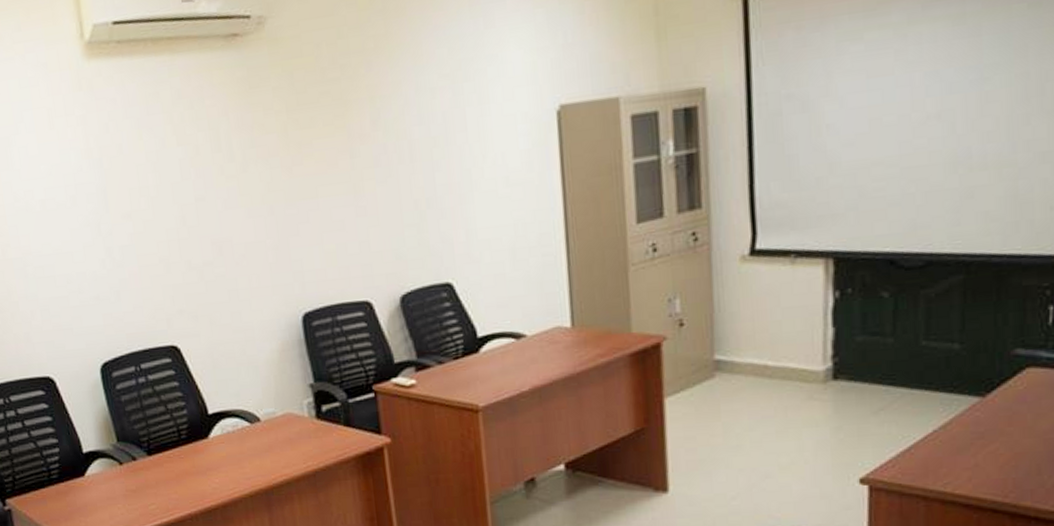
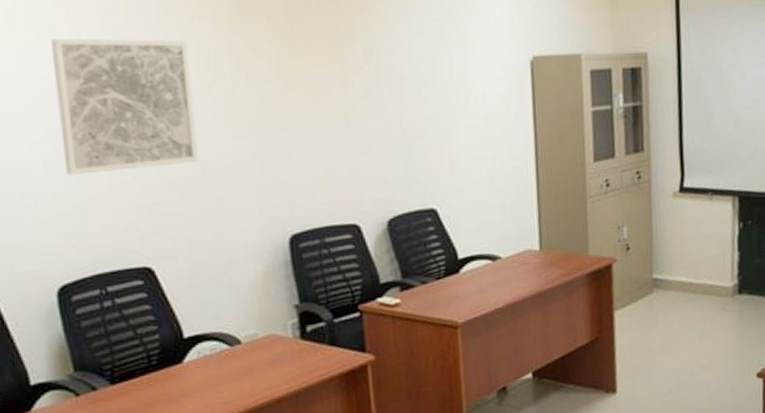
wall art: none [83,122,215,260] -> present [50,38,199,175]

